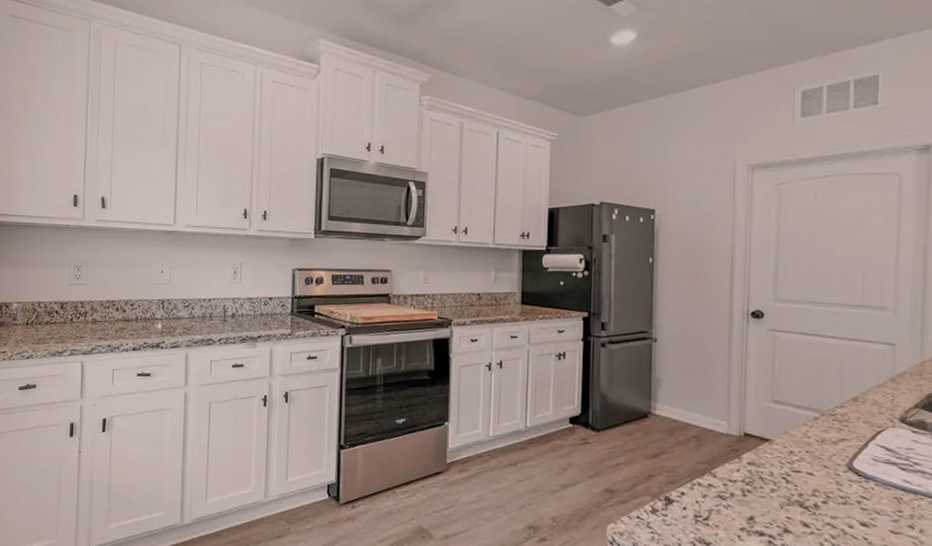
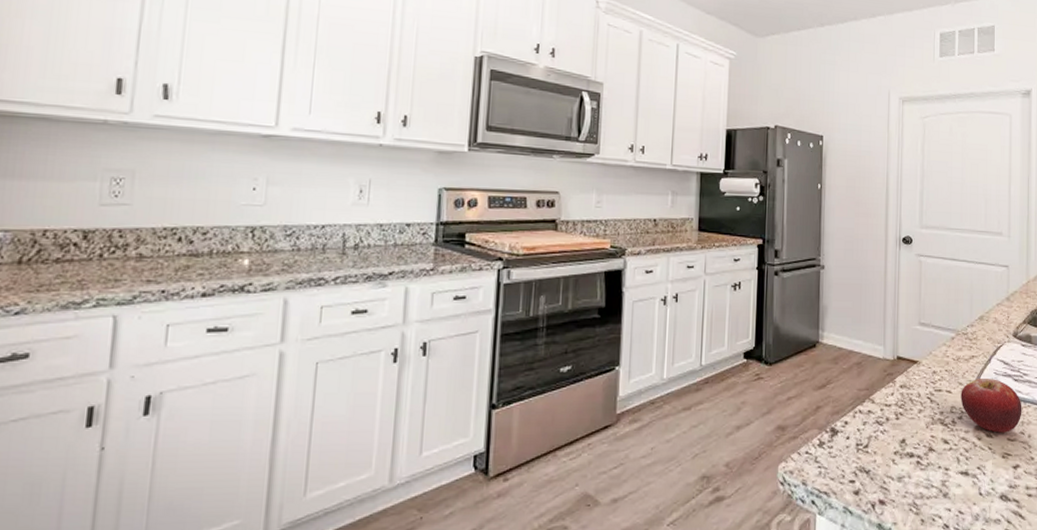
fruit: none [826,463,912,524] -> present [960,379,1022,433]

